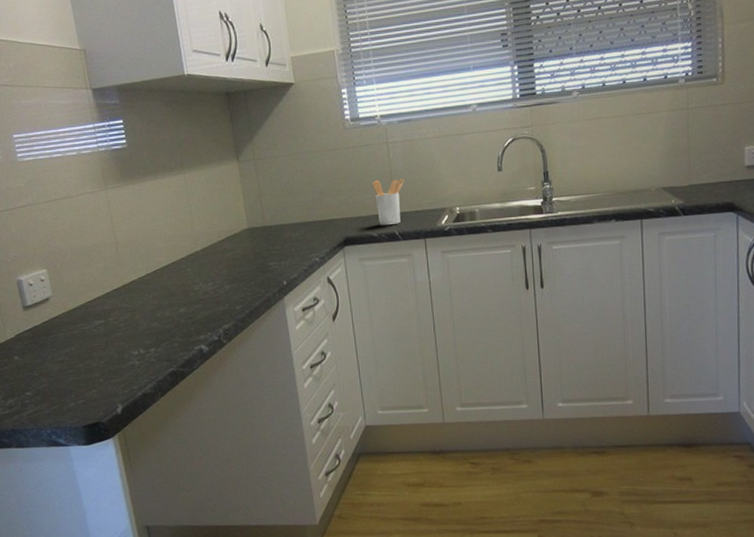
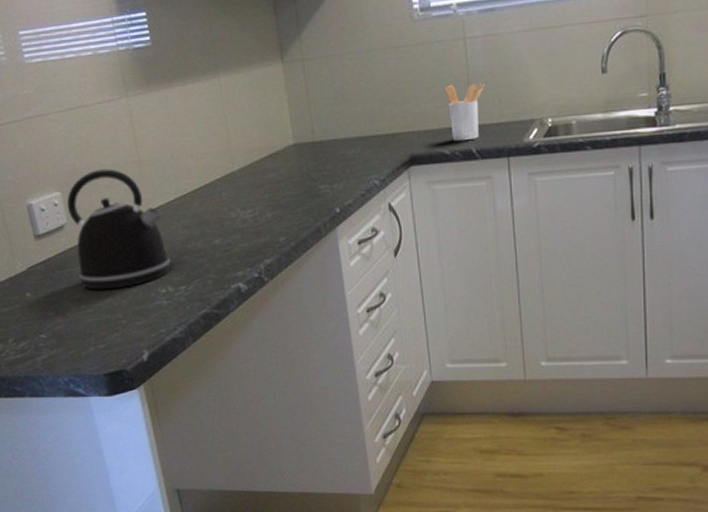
kettle: none [52,249,143,353] -> present [66,169,171,290]

